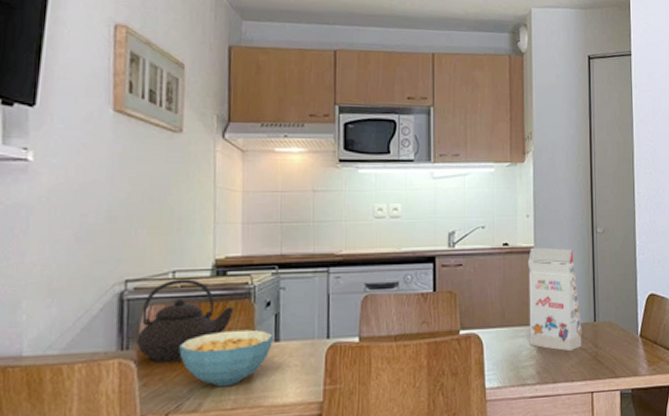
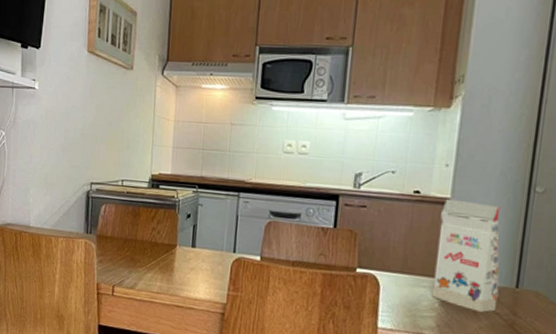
teapot: present [137,279,234,363] -> none [96,186,163,249]
cereal bowl: present [179,329,273,386] -> none [123,231,191,275]

